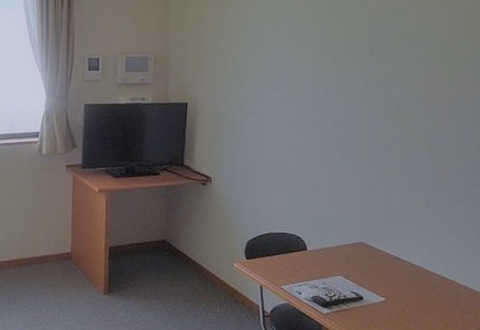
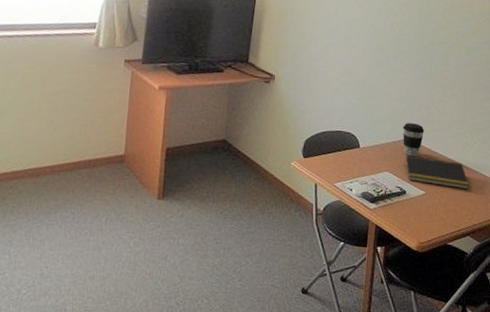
coffee cup: none [355,225,381,261] -> present [403,123,425,156]
notepad: none [359,259,439,299] -> present [404,155,469,190]

